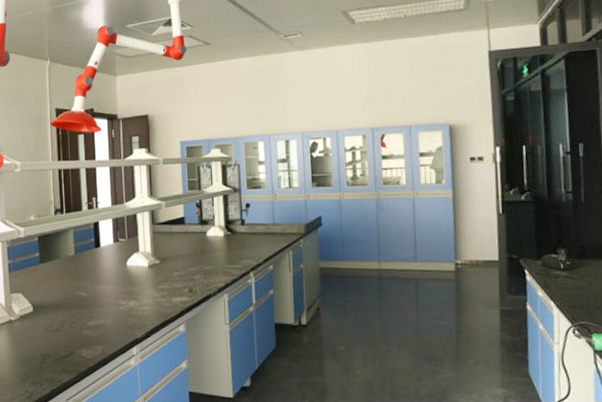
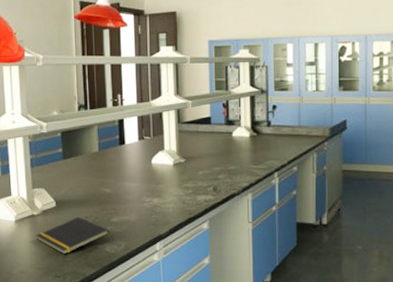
notepad: none [14,322,86,361] -> present [36,217,110,255]

